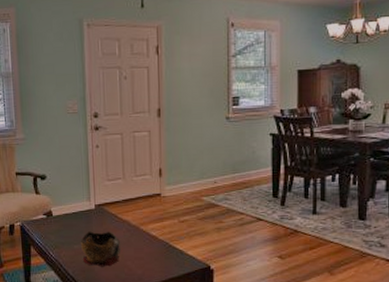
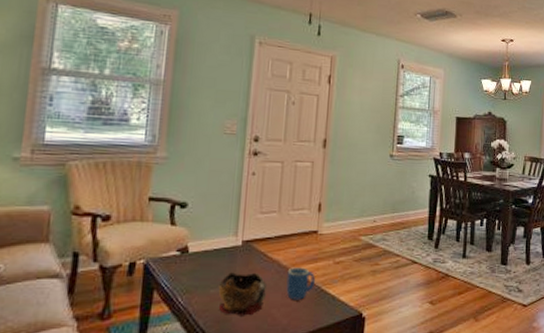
mug: none [137,226,163,254] -> present [286,267,315,300]

